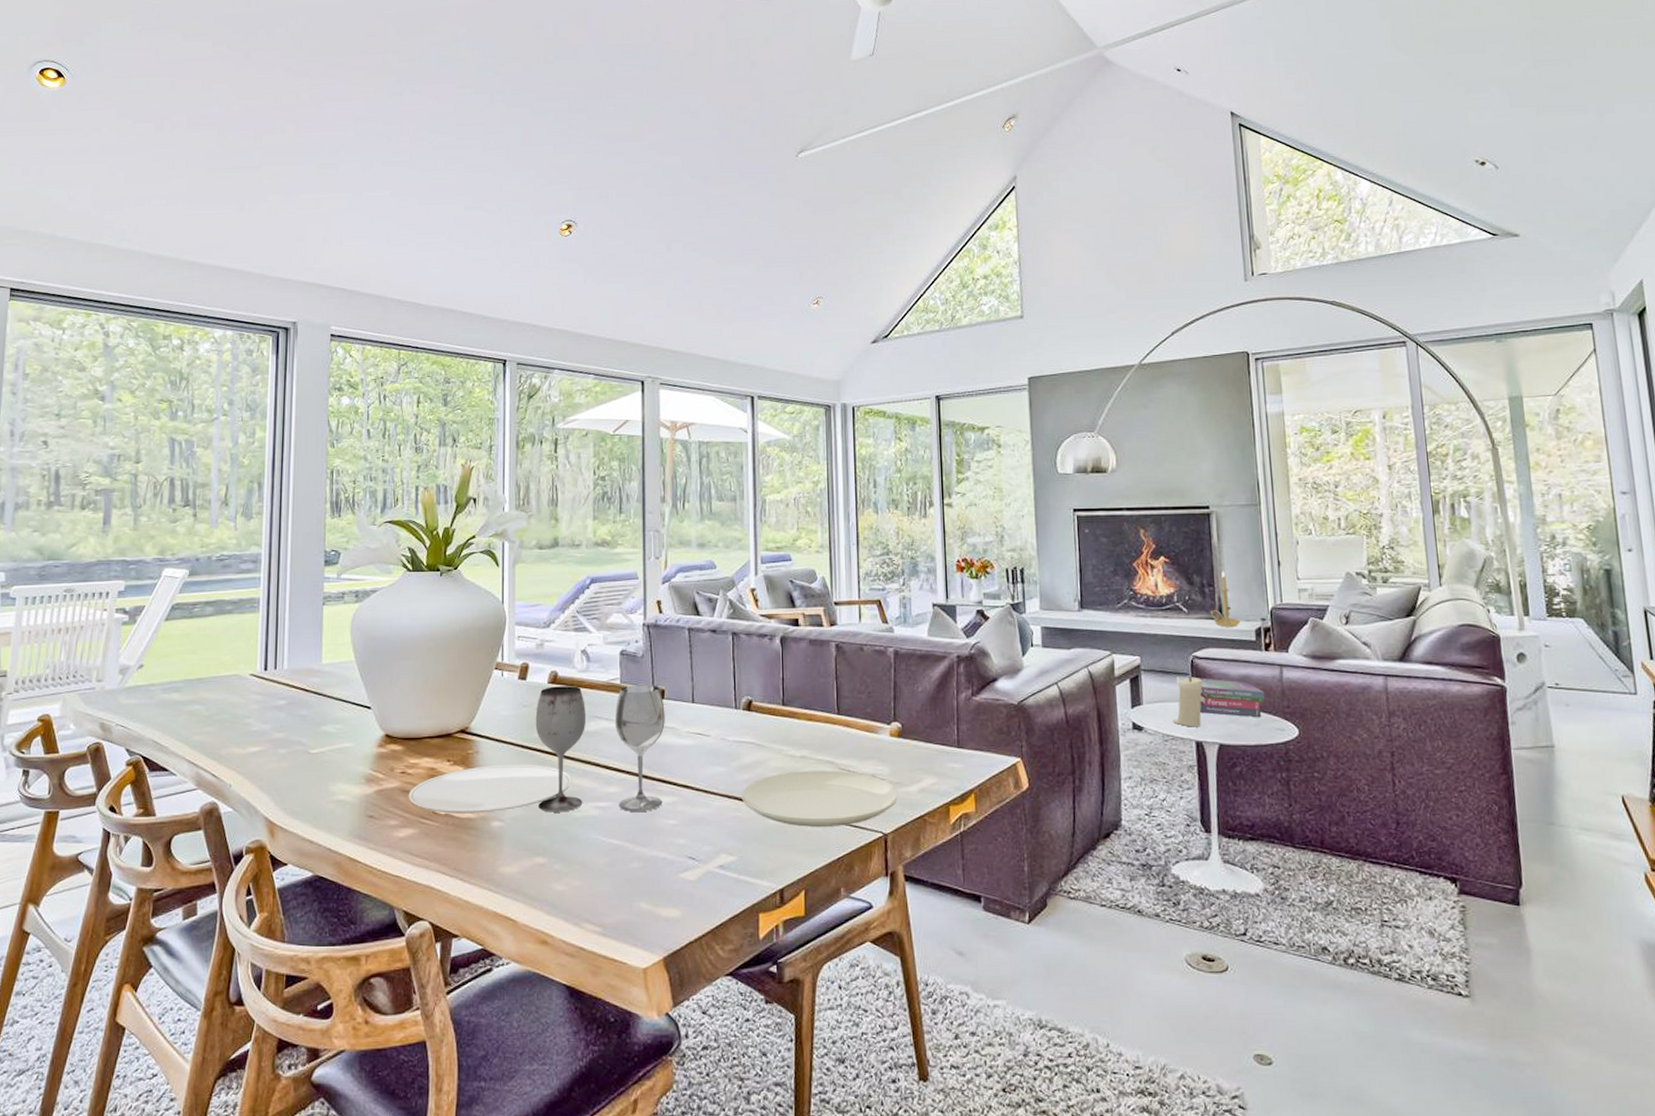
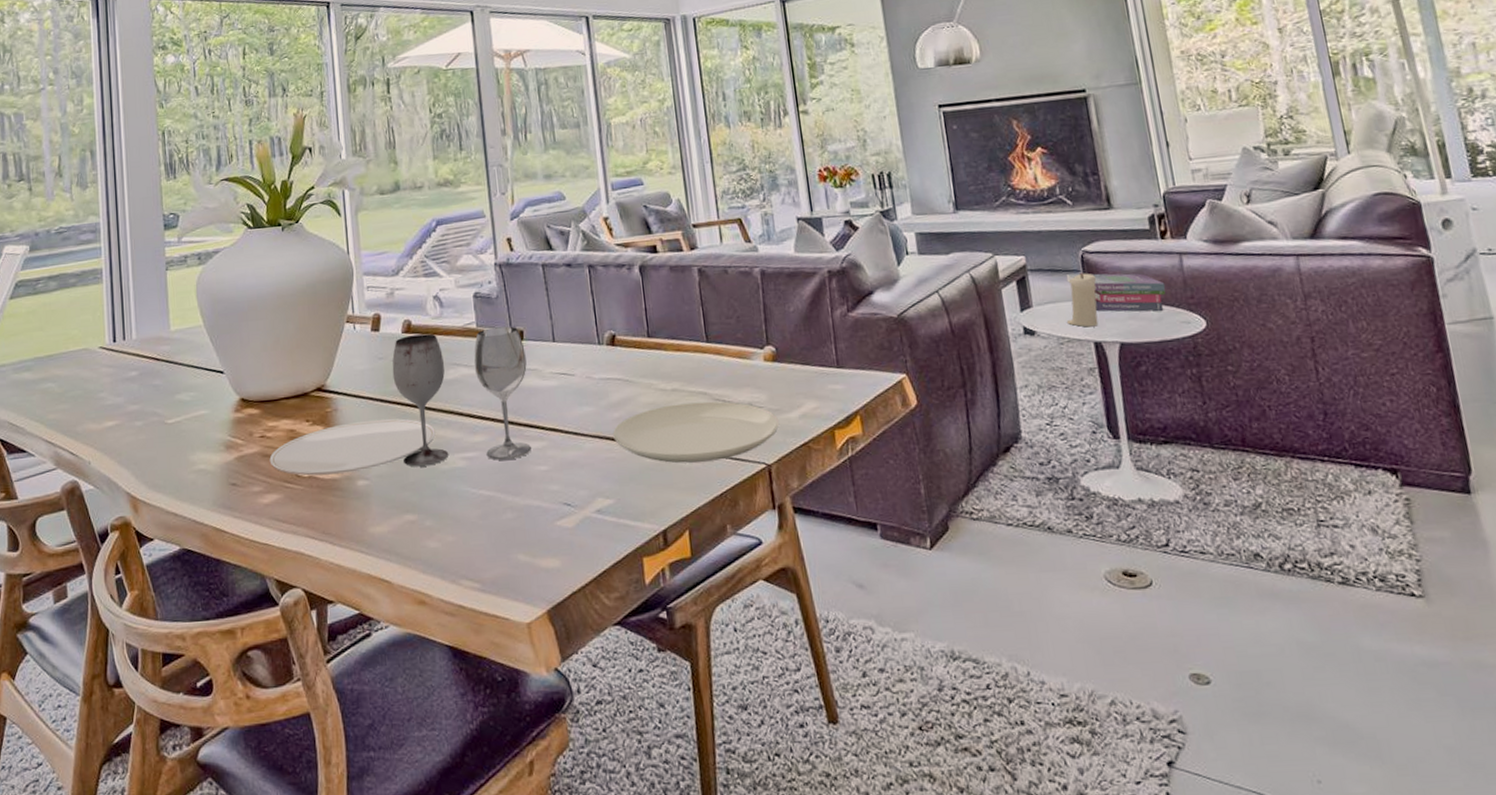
candle holder: present [1210,571,1241,627] -> none [1097,157,1132,218]

